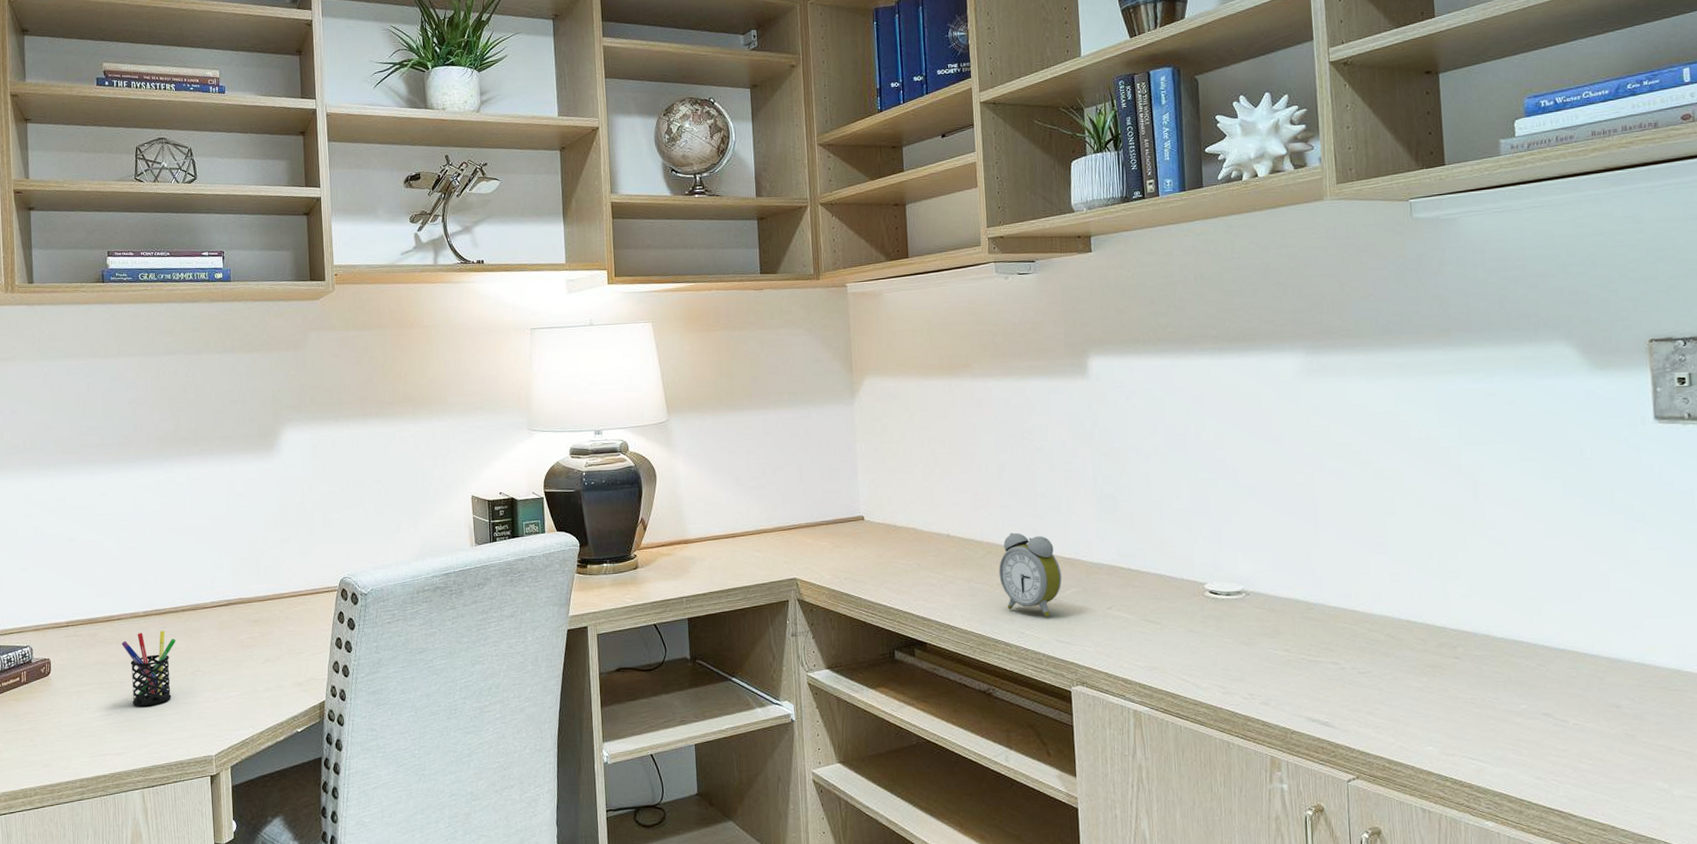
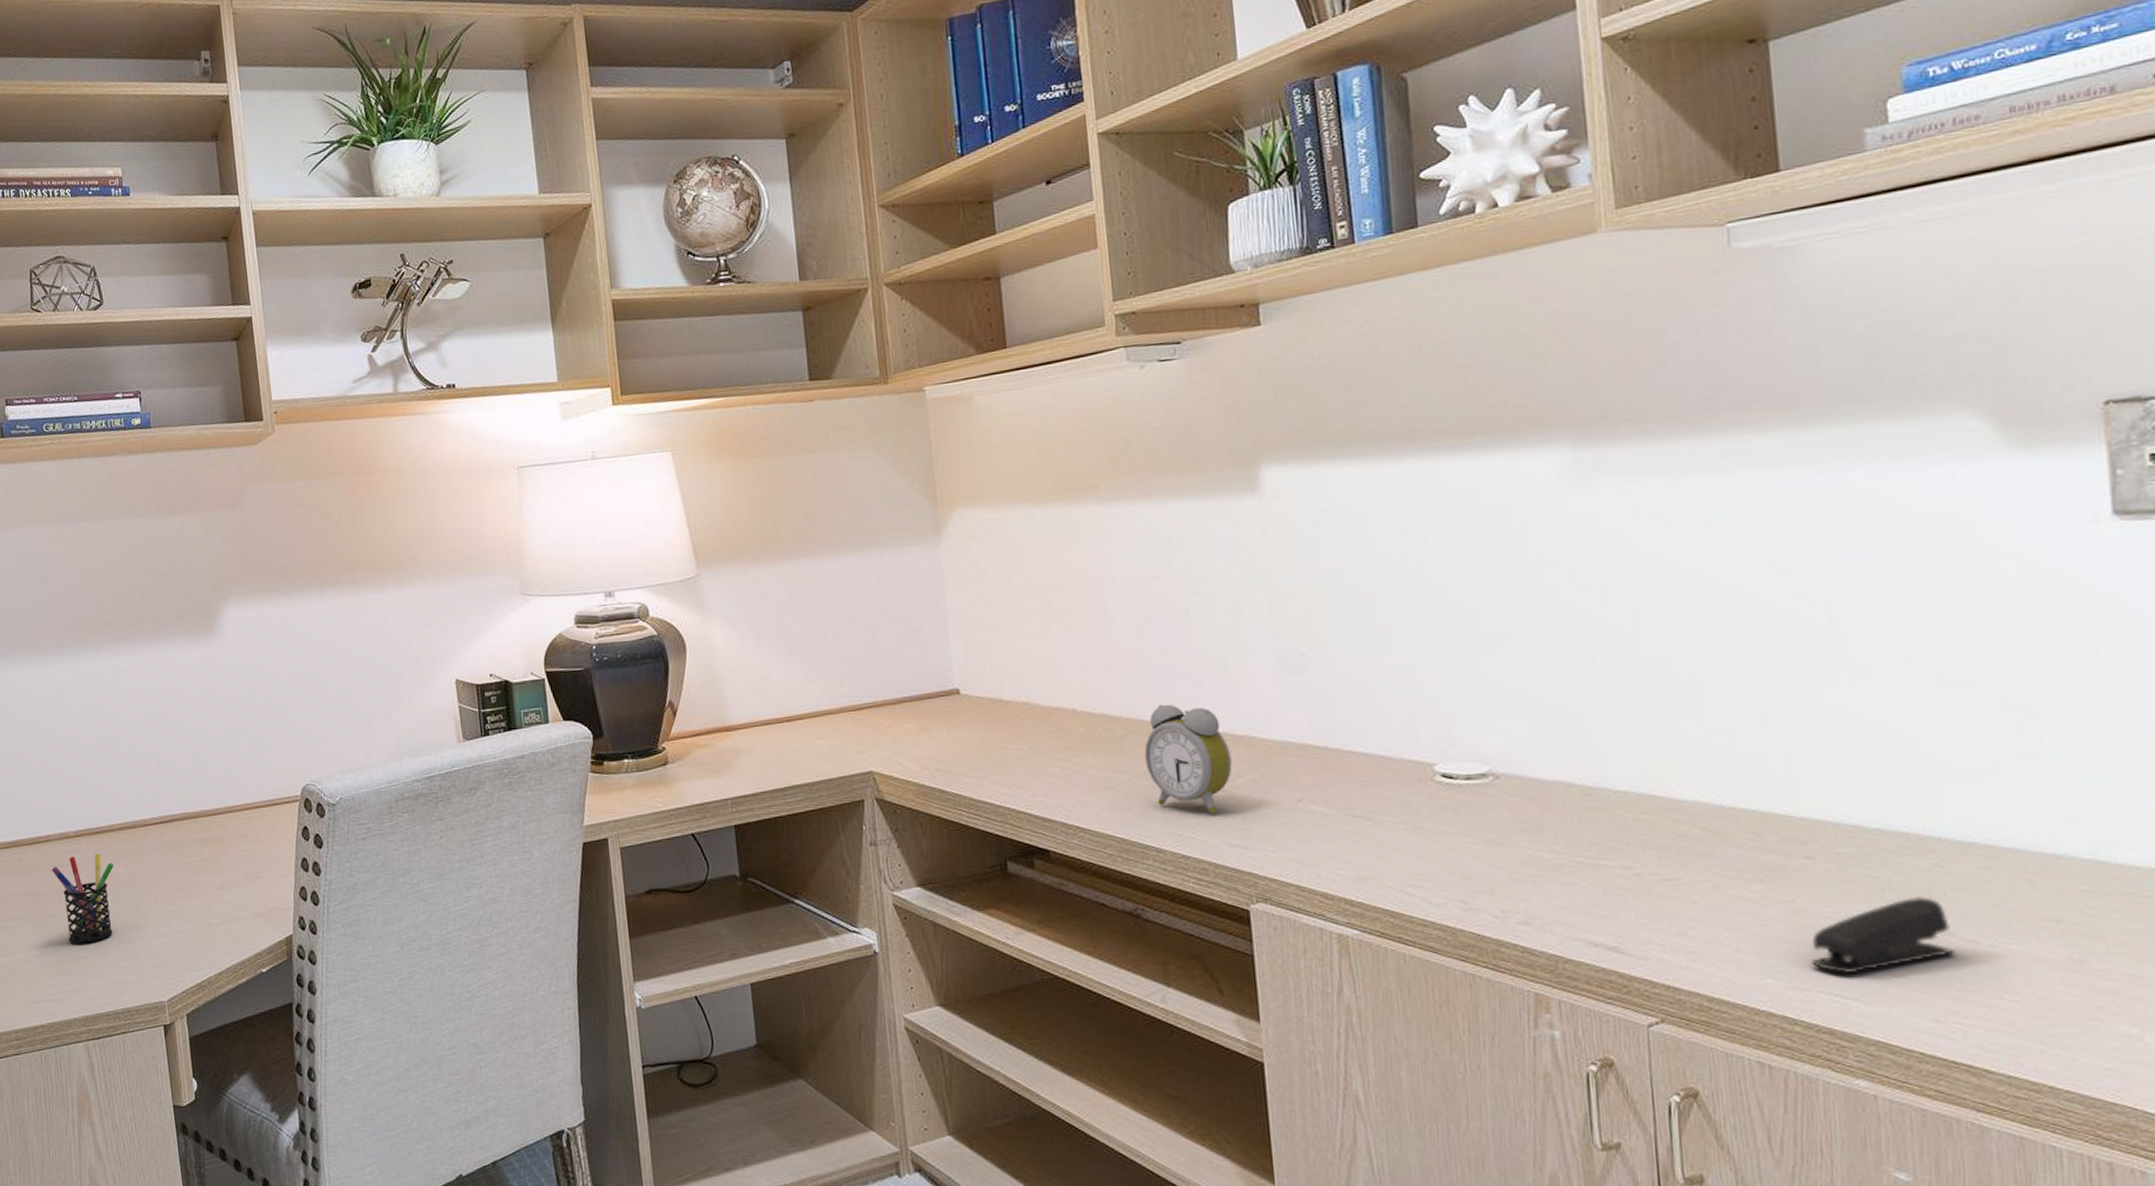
stapler: none [1457,687,1553,743] -> present [1810,896,1956,973]

